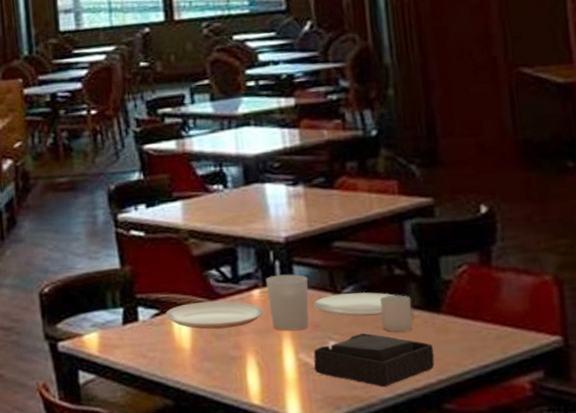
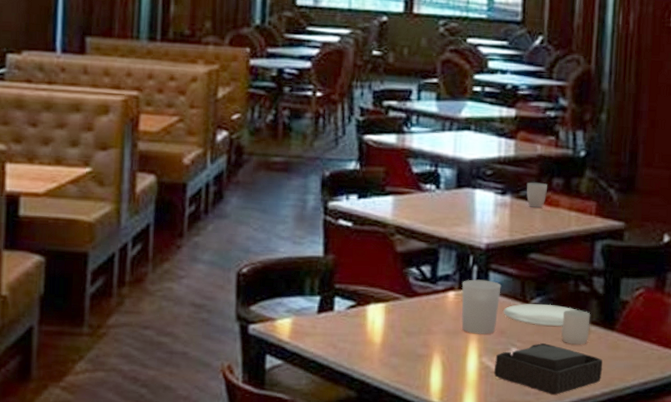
plate: present [166,301,264,329] -> none [361,298,456,326]
cup: none [318,168,342,194] -> present [526,182,547,208]

